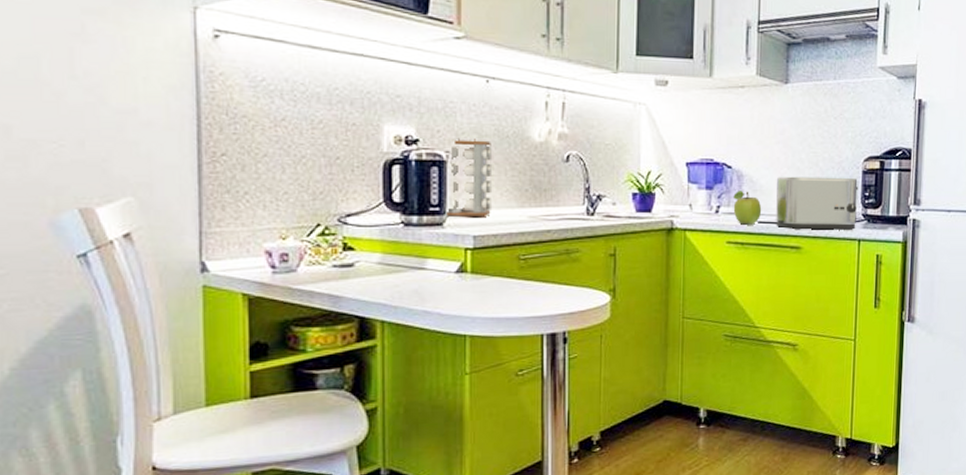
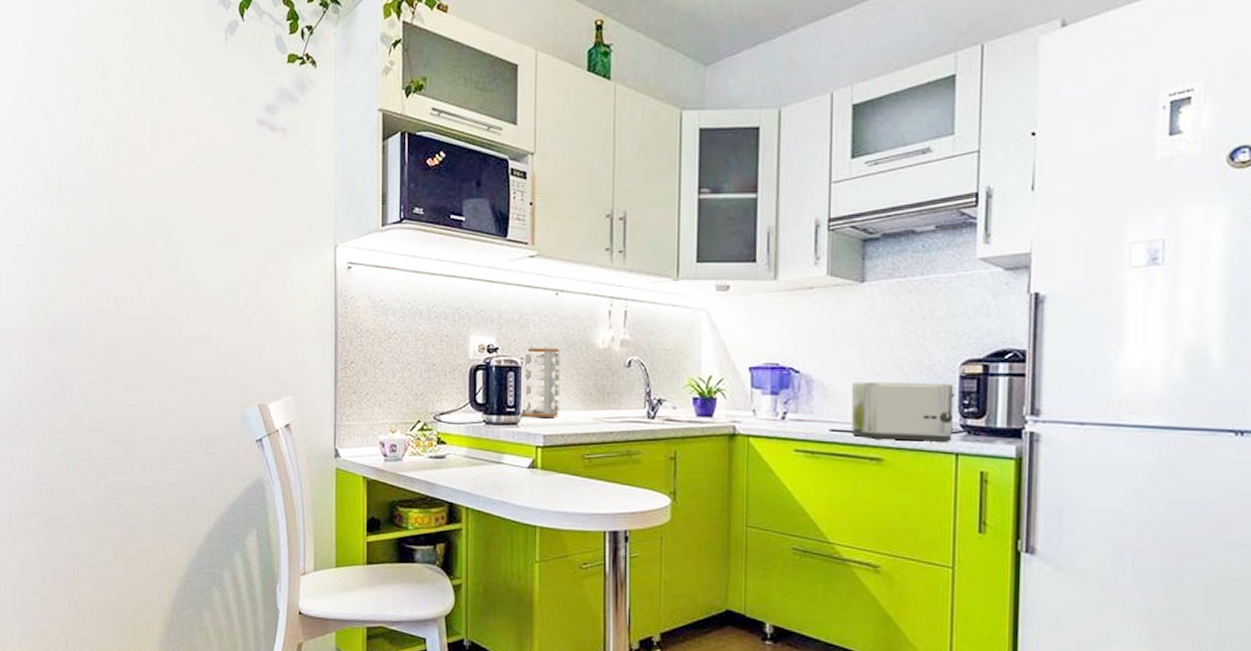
fruit: present [733,191,762,225] -> none [801,396,835,433]

